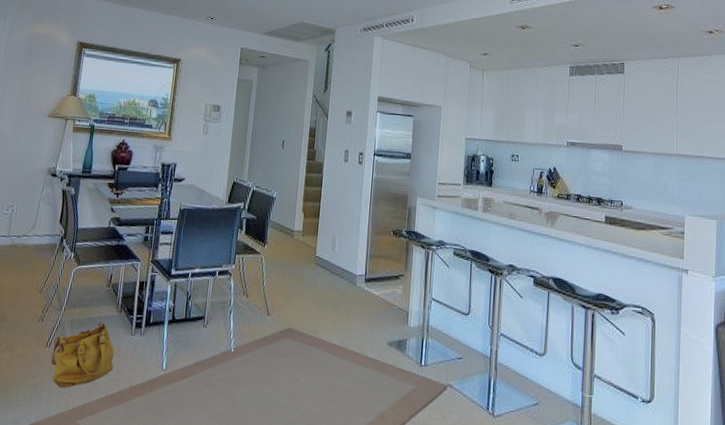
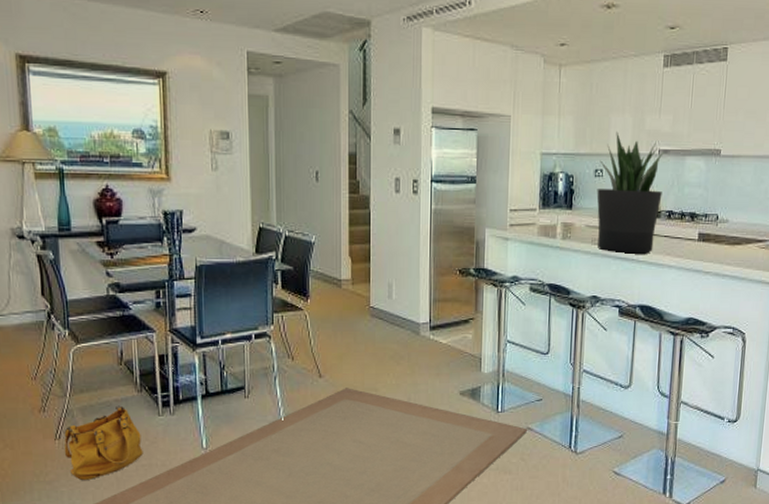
planter: none [513,125,572,231] -> present [596,131,664,254]

